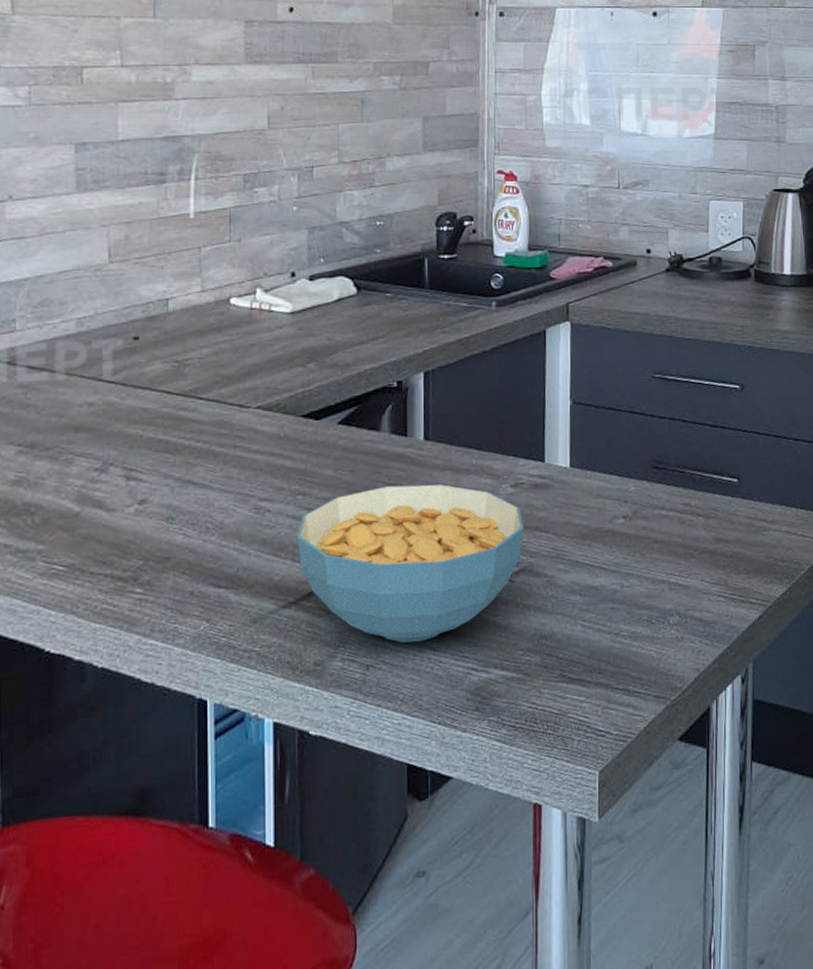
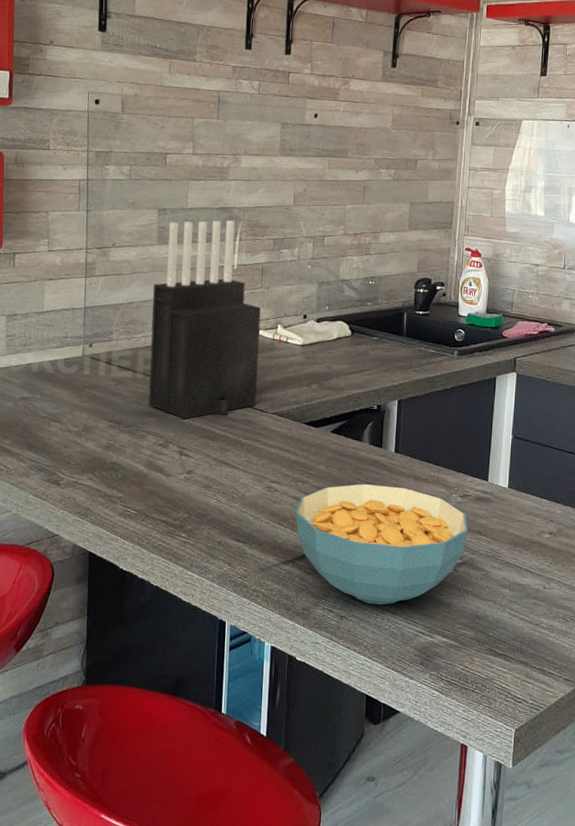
knife block: none [73,154,232,430] -> present [149,220,261,419]

